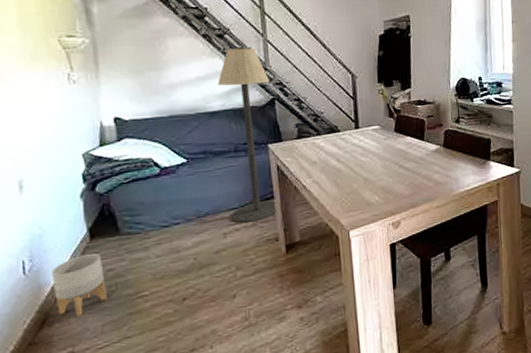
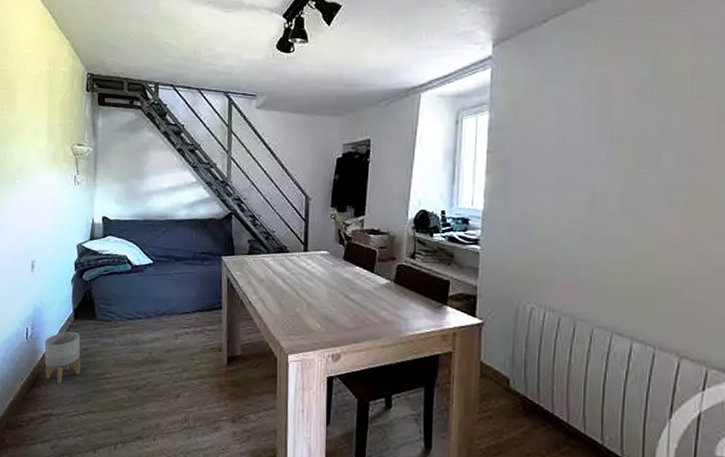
floor lamp: present [217,47,278,223] -> none [184,163,229,329]

